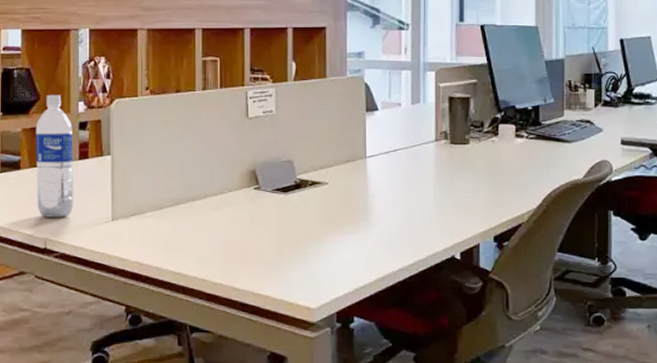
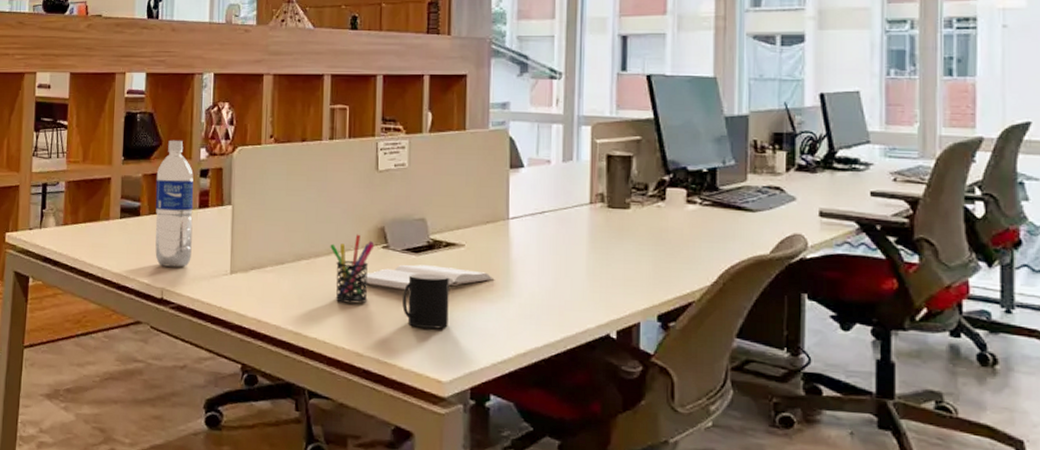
pen holder: none [206,177,247,242] -> present [330,234,375,304]
book: none [231,203,354,227] -> present [357,265,494,291]
cup: none [274,210,315,261] -> present [402,273,449,329]

